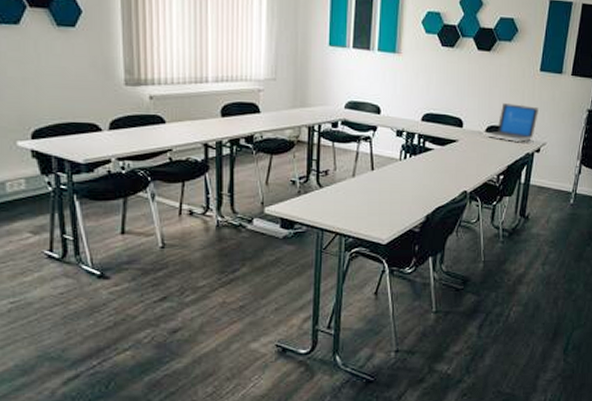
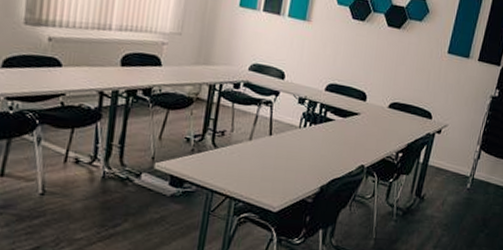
laptop: present [484,103,540,142] -> none [386,81,444,122]

